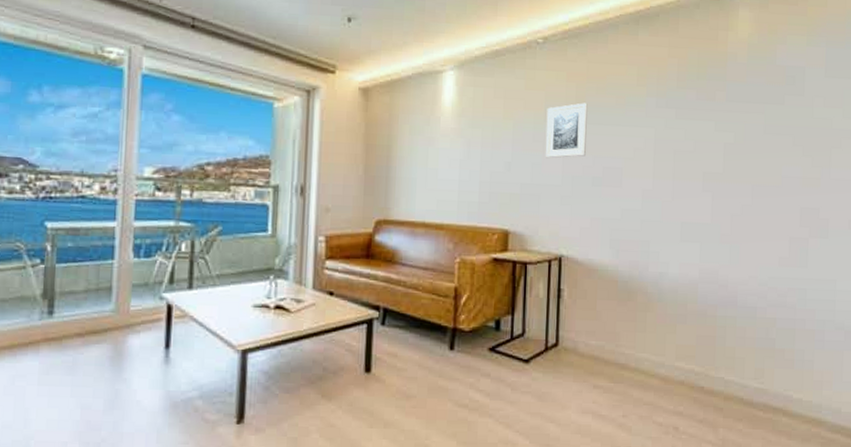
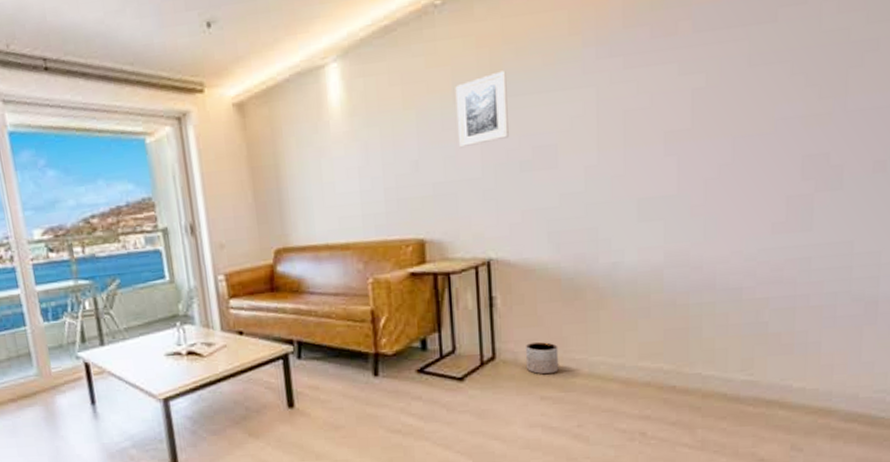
planter: none [583,335,612,365] -> present [525,342,559,375]

